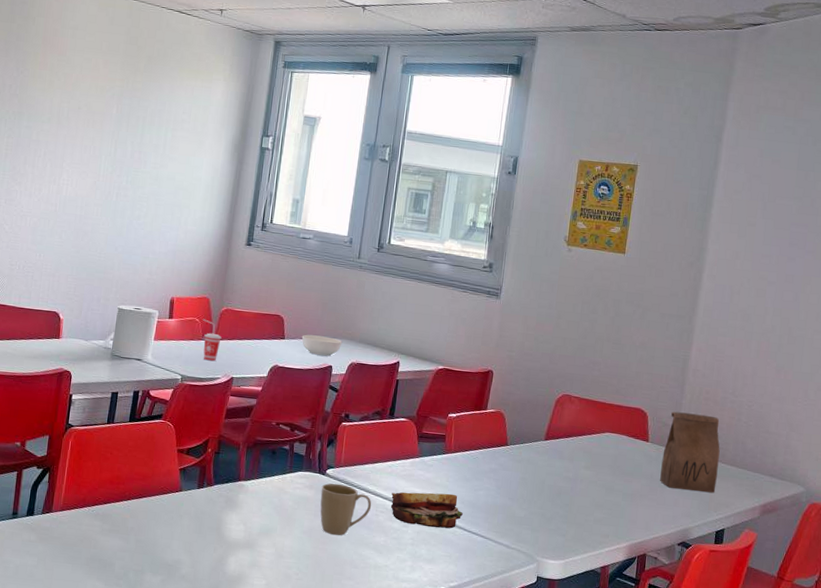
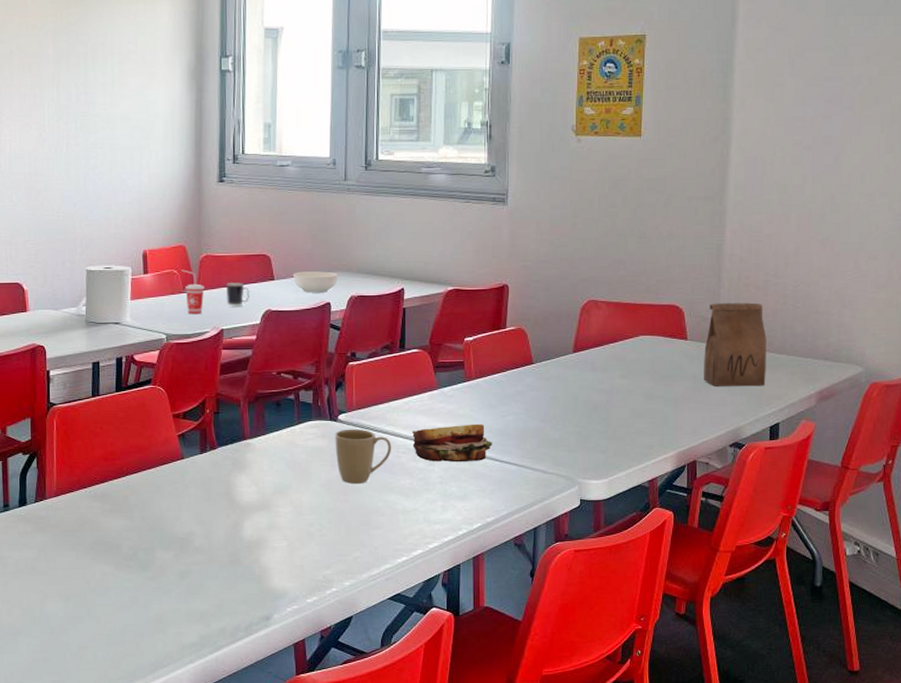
mug: none [239,336,261,359] -> present [226,282,250,307]

